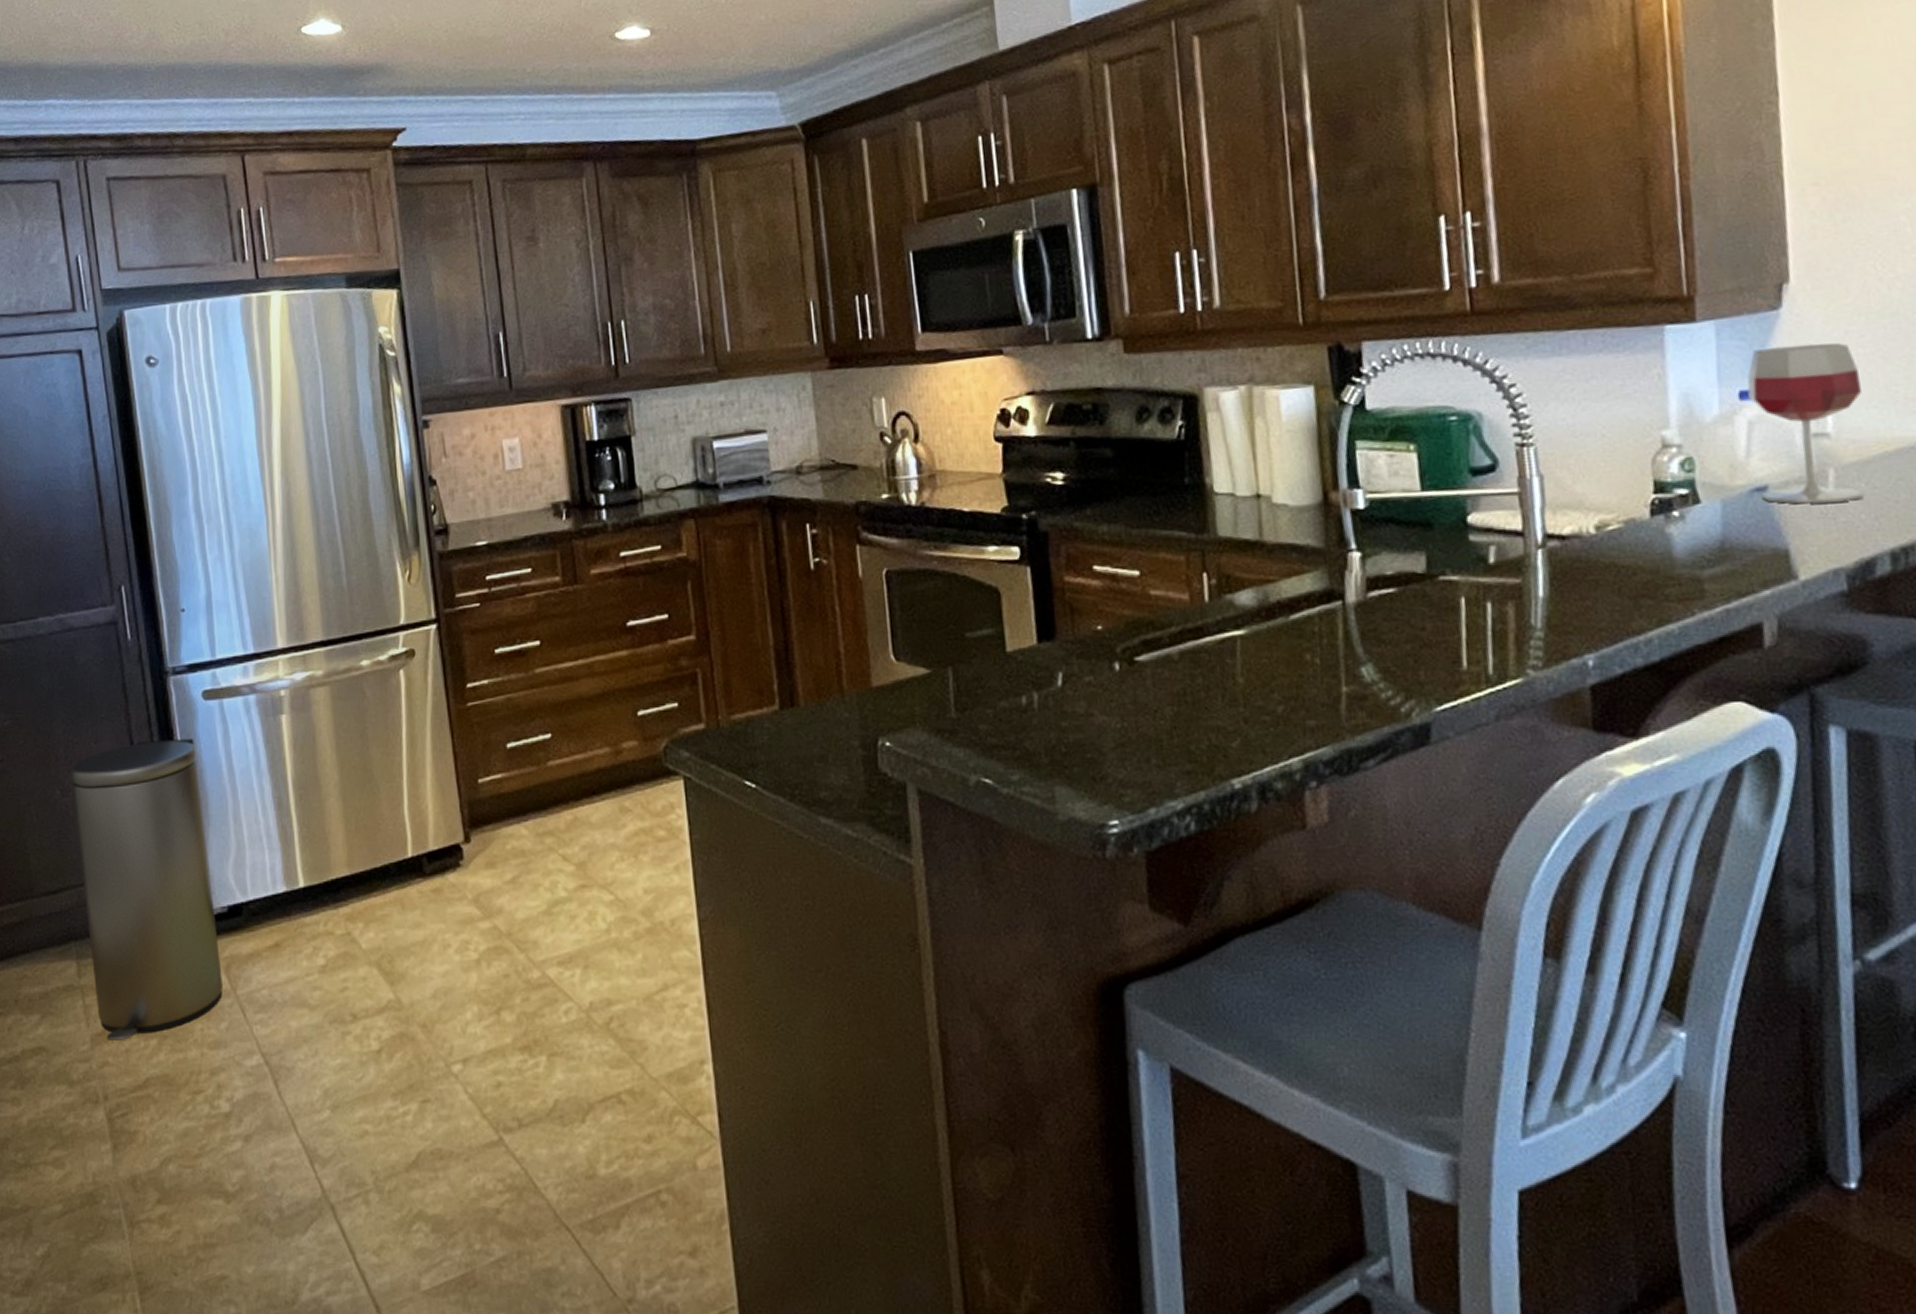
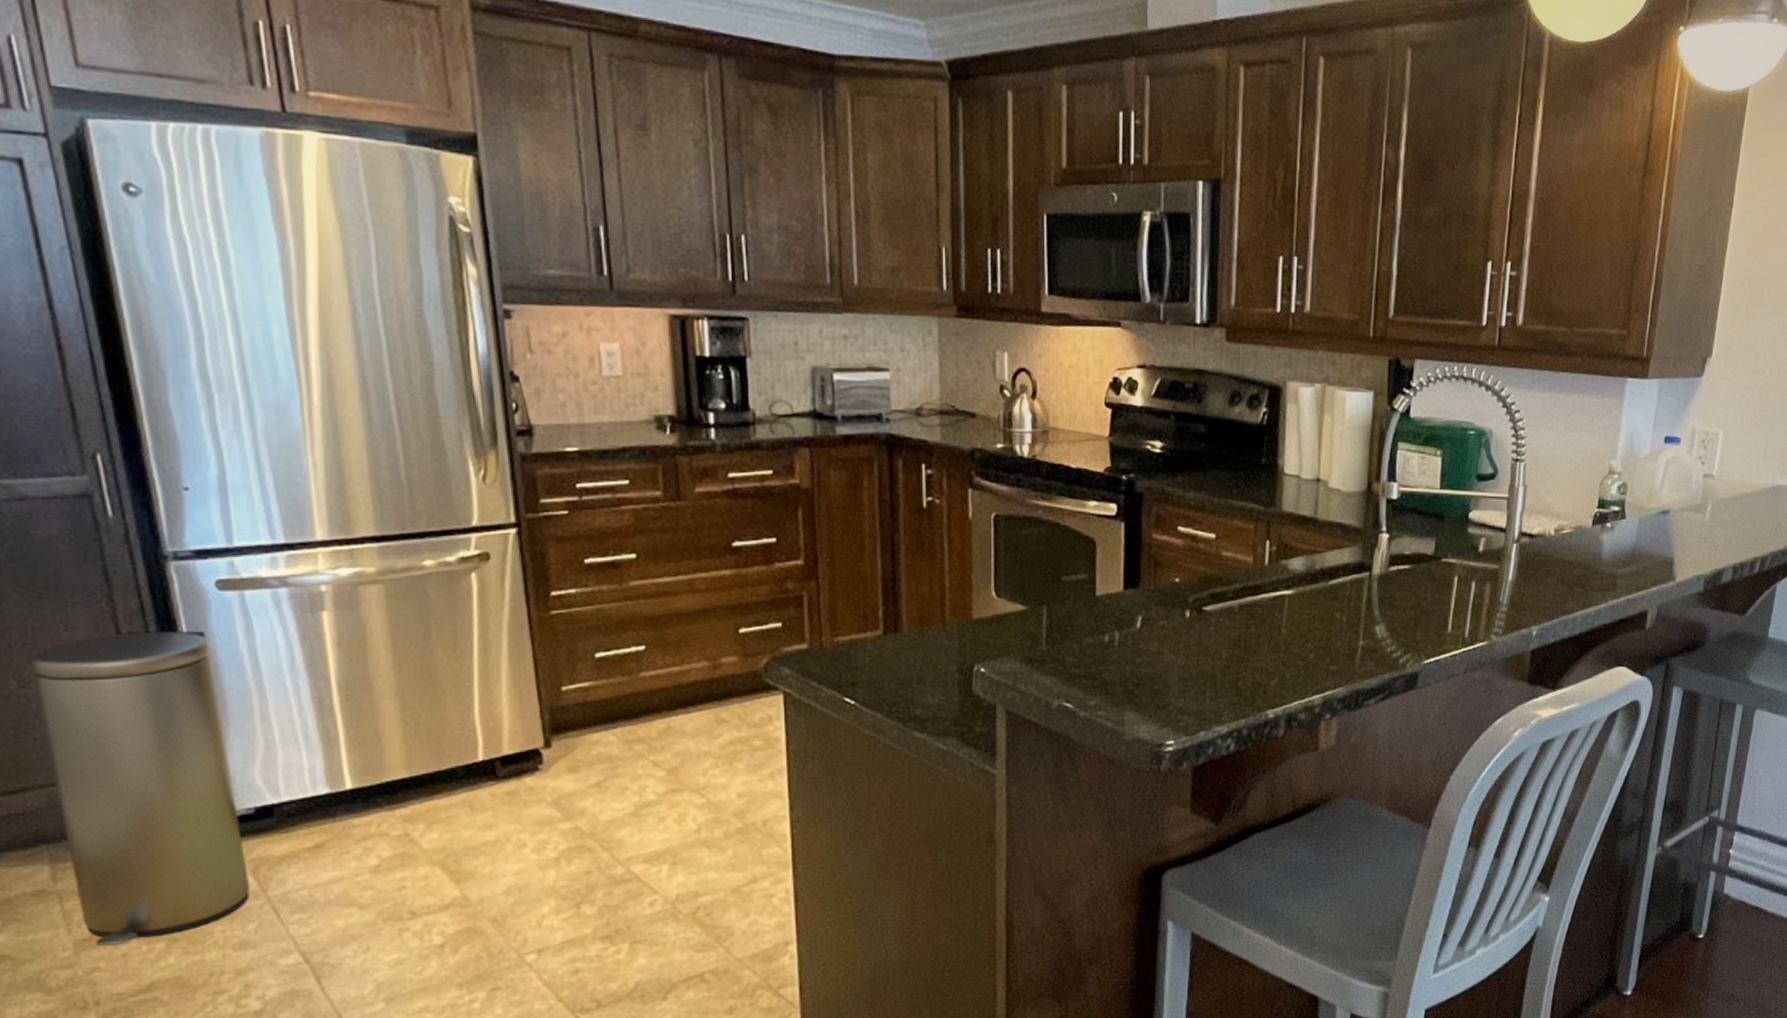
wineglass: present [1747,343,1865,505] -> none [1664,405,1740,528]

